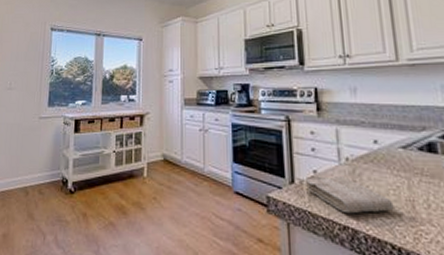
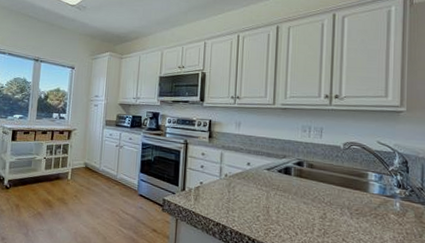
washcloth: present [304,176,394,214] -> none [192,186,254,215]

